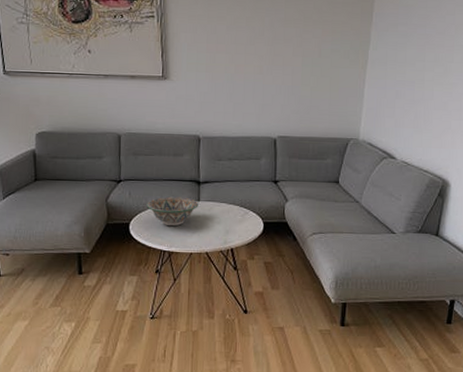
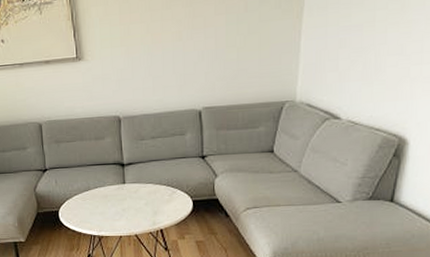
decorative bowl: present [146,196,198,227] -> none [73,181,124,211]

